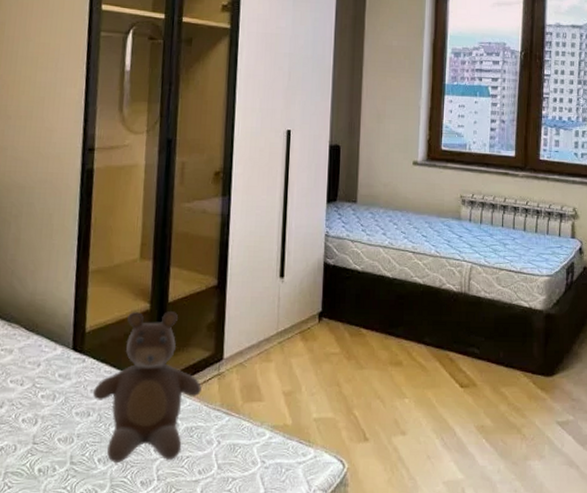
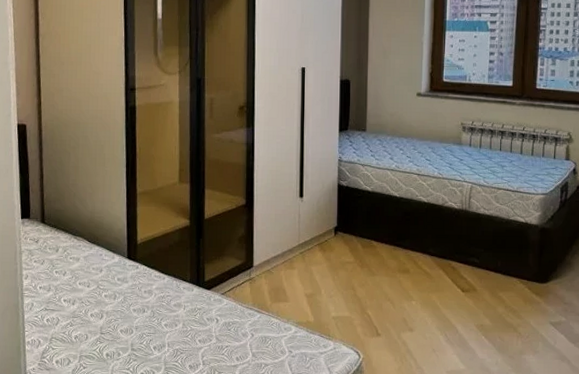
teddy bear: present [92,311,202,463] -> none [146,227,236,350]

